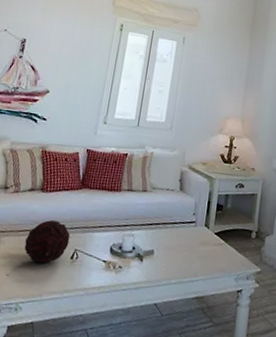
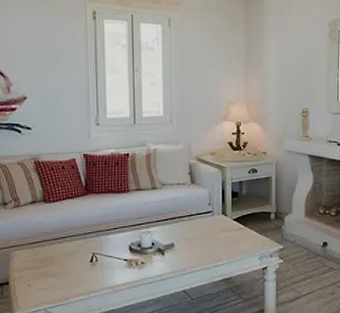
decorative orb: present [24,220,71,264] -> none [39,228,85,270]

